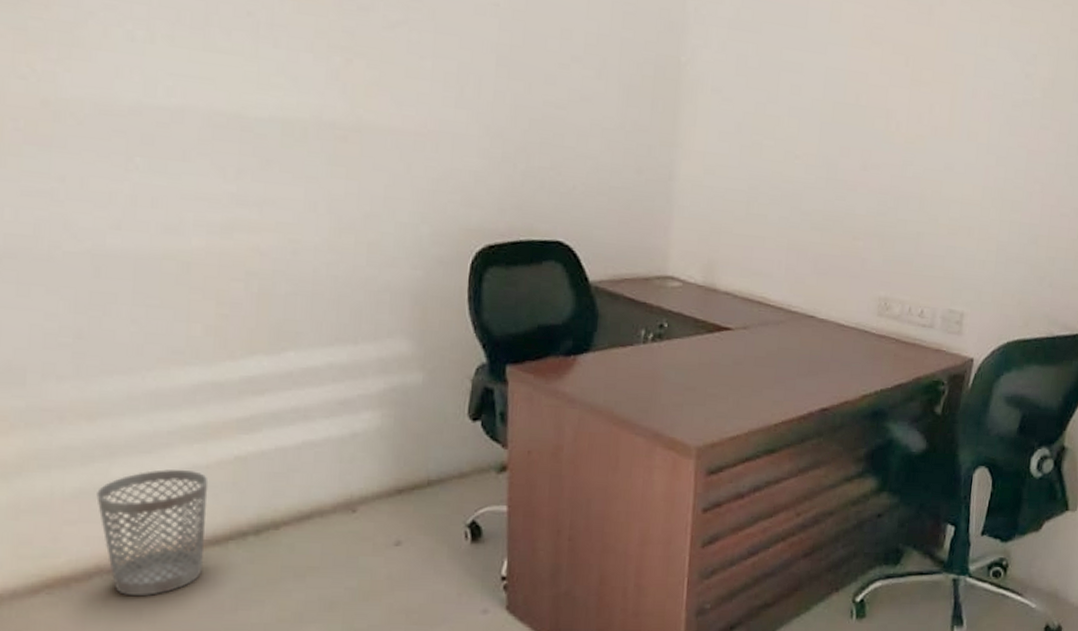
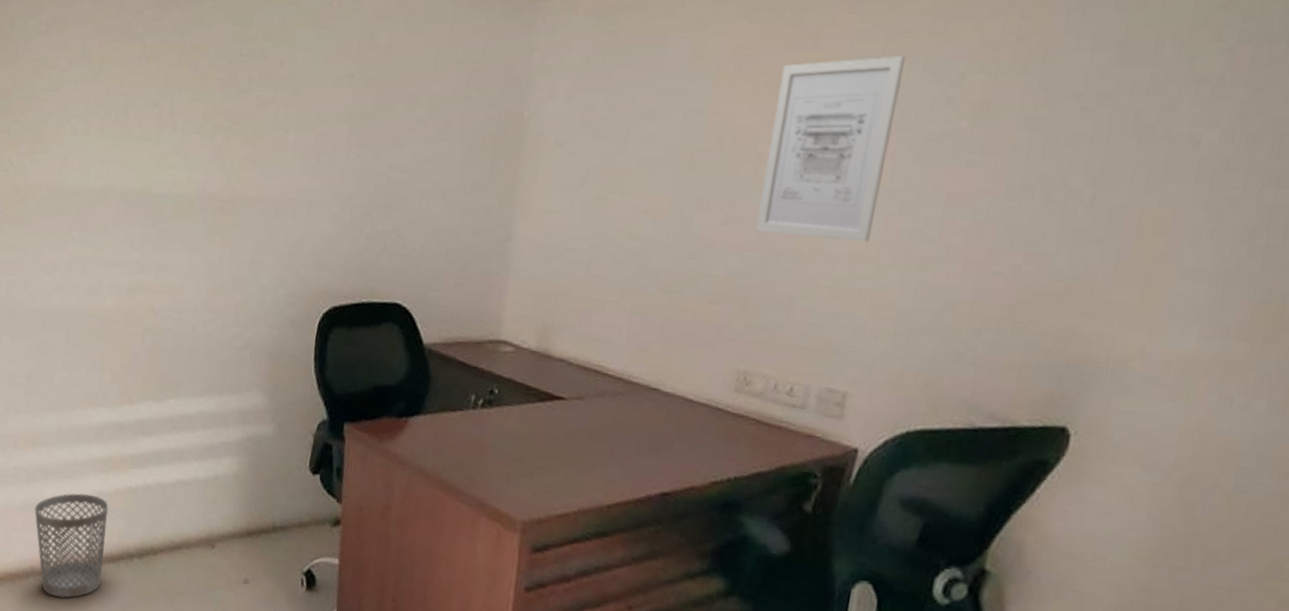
wall art: none [888,34,996,189] -> present [755,55,906,243]

